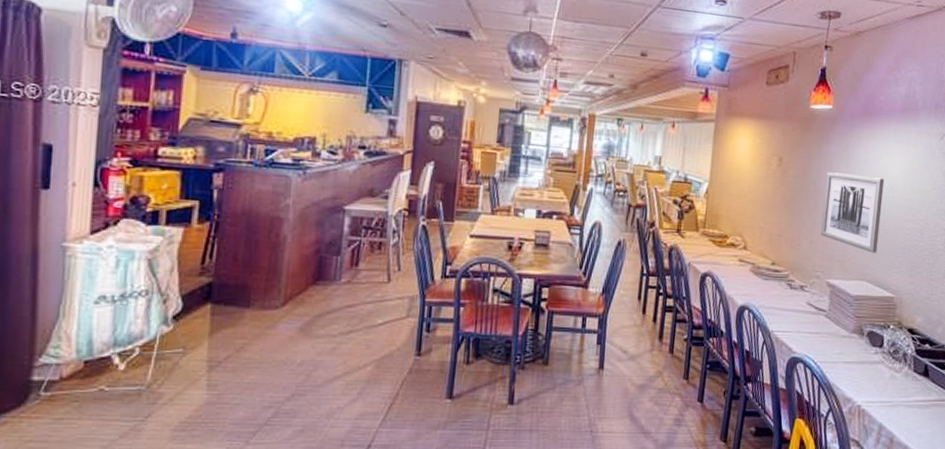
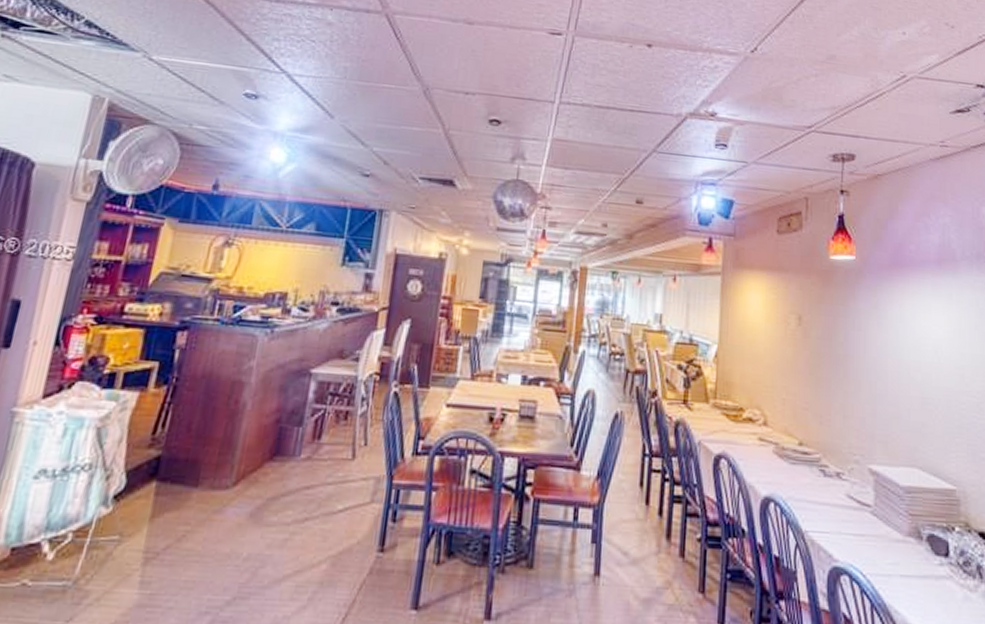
wall art: present [821,172,885,253] -> none [856,333,927,433]

